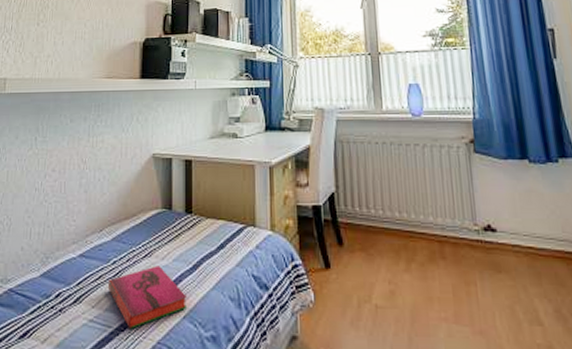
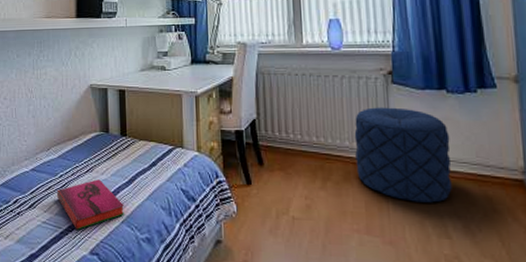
pouf: none [438,179,541,285] -> present [354,107,452,203]

